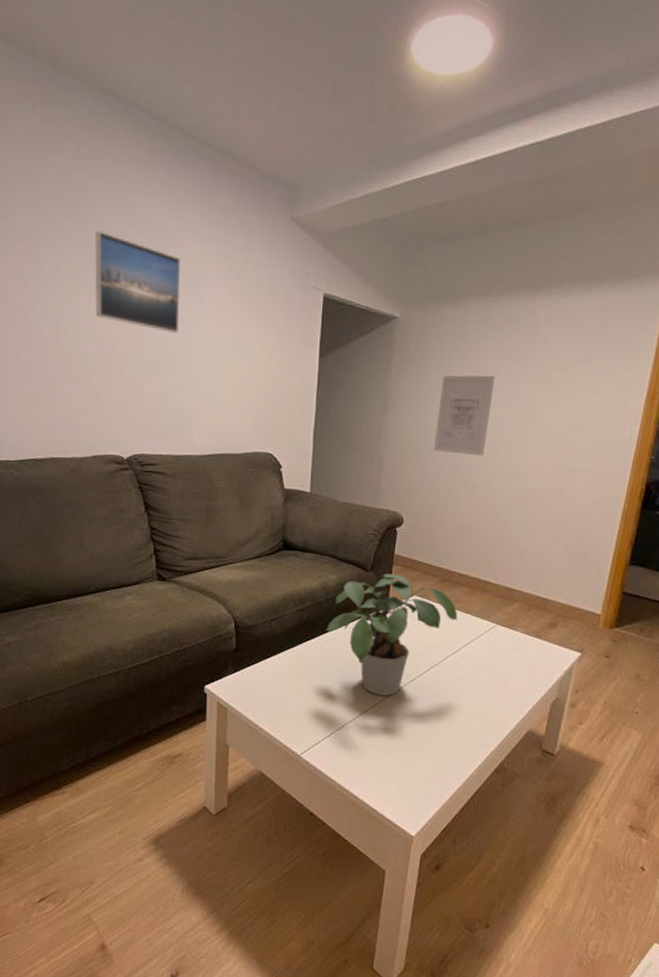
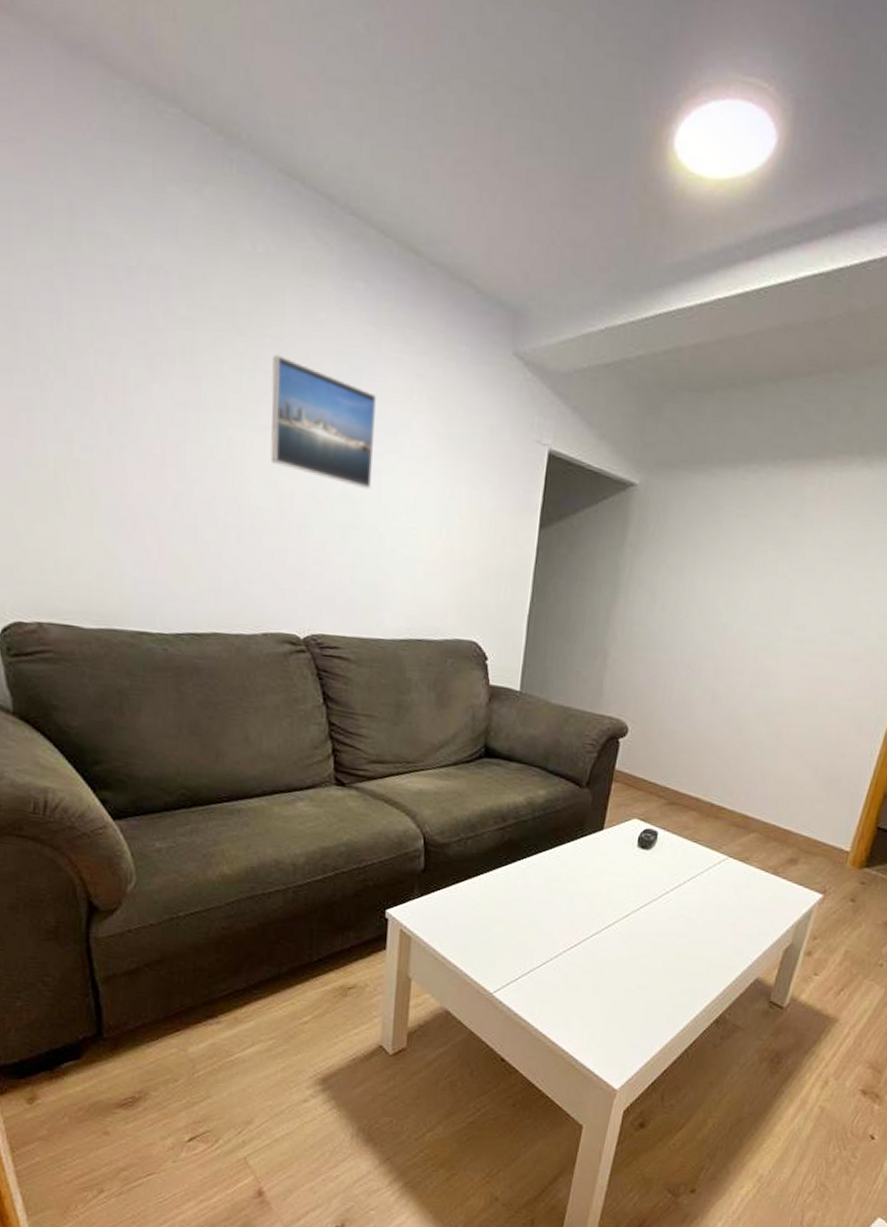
potted plant: present [326,574,458,696] -> none [530,791,684,932]
wall art: present [433,375,495,456] -> none [669,559,748,659]

